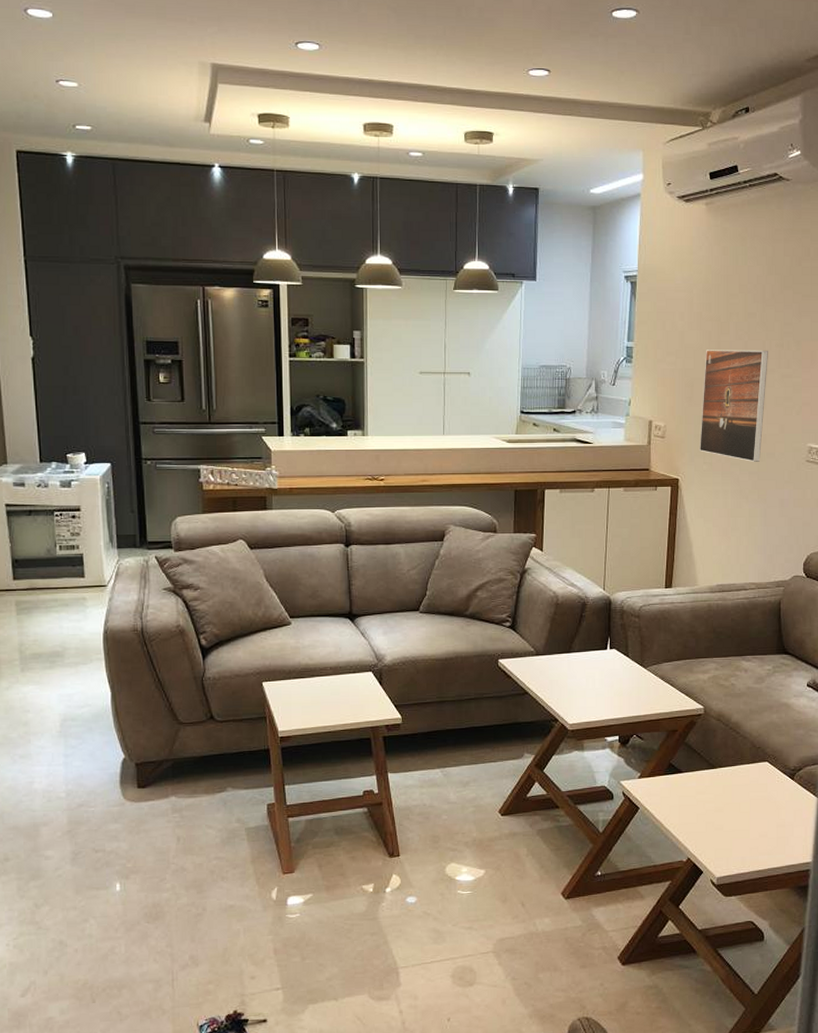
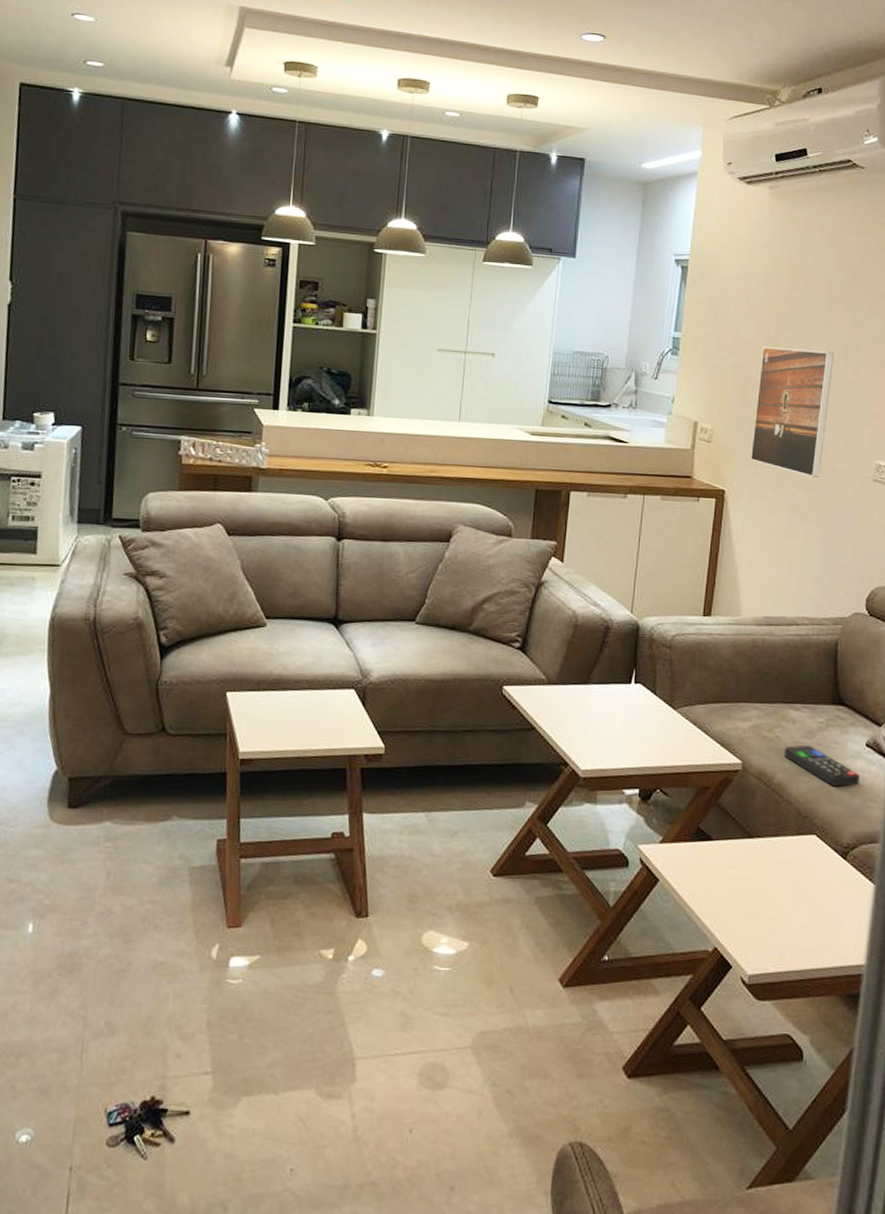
remote control: none [738,689,802,721] -> present [783,745,860,787]

